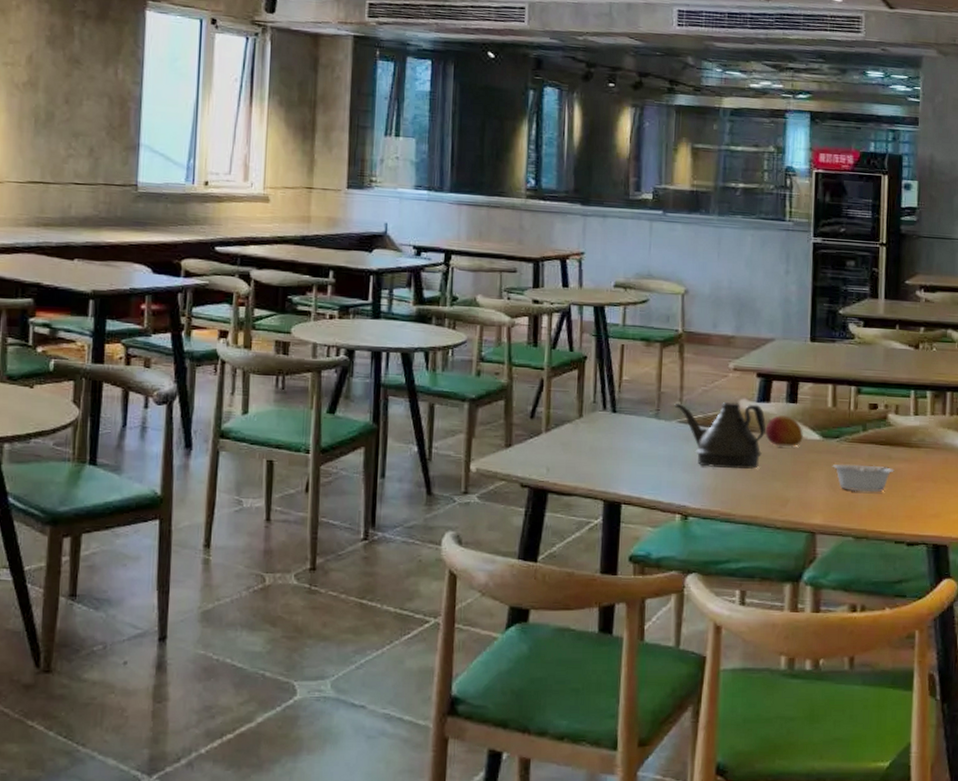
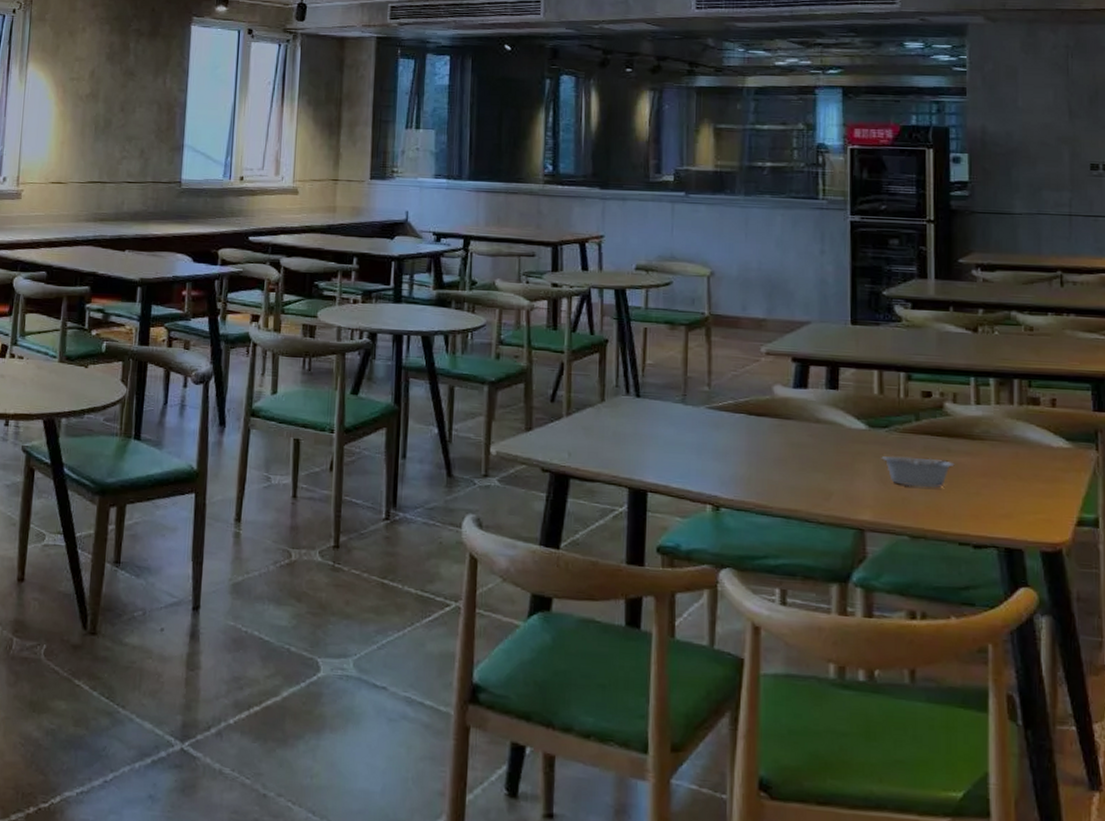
teapot: present [674,402,766,470] -> none [702,388,803,460]
fruit: present [765,414,804,448] -> none [803,401,848,437]

